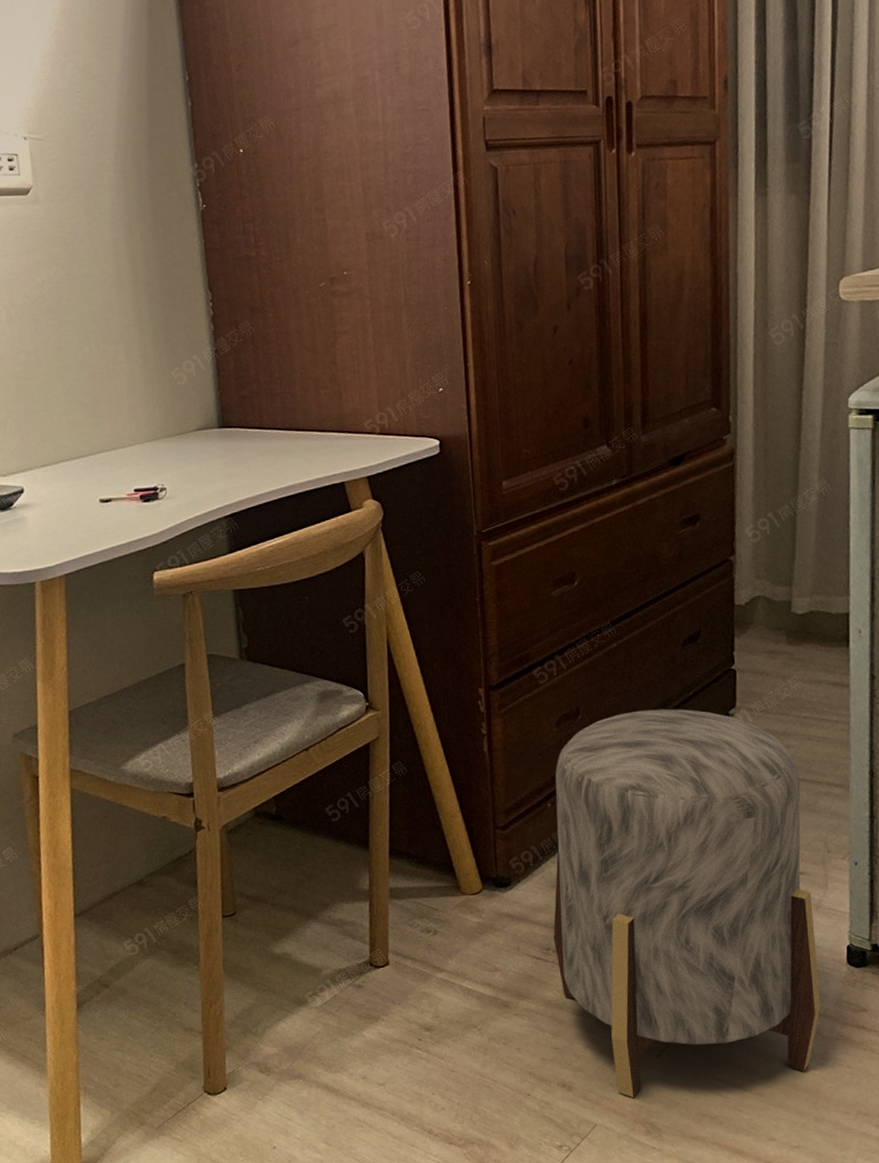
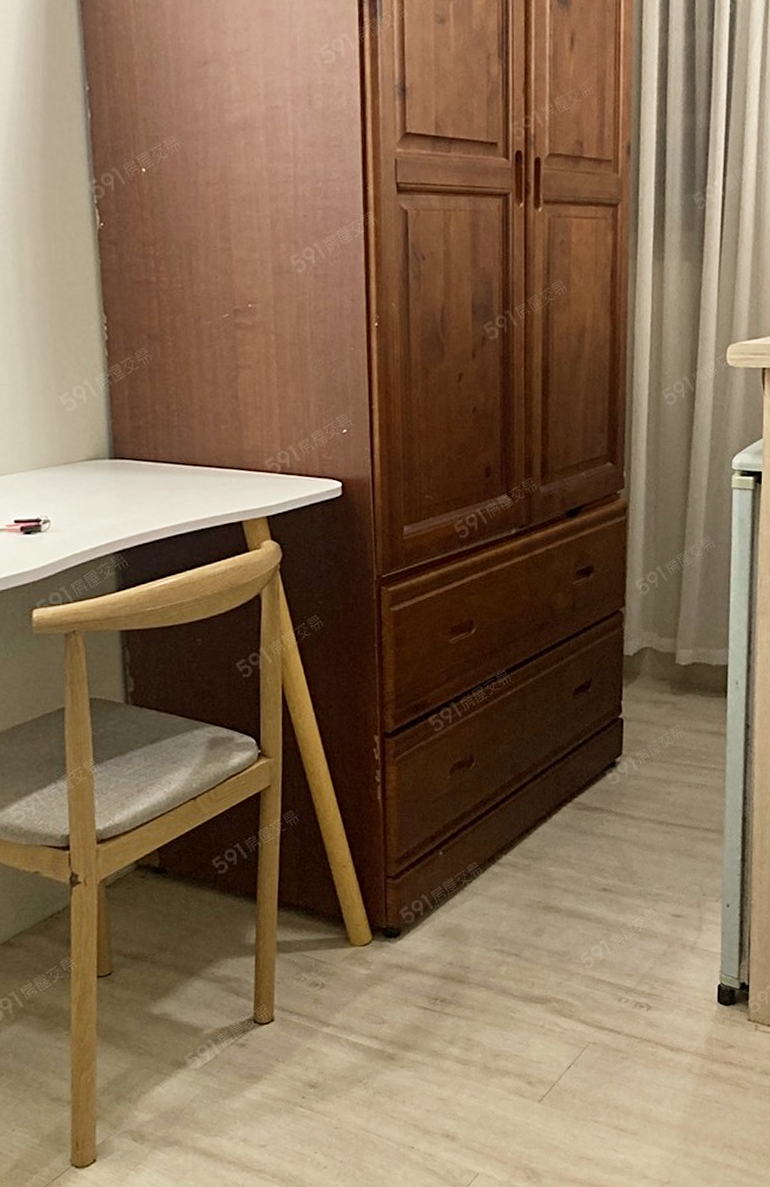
stool: present [553,708,821,1098] -> none [441,756,693,1144]

